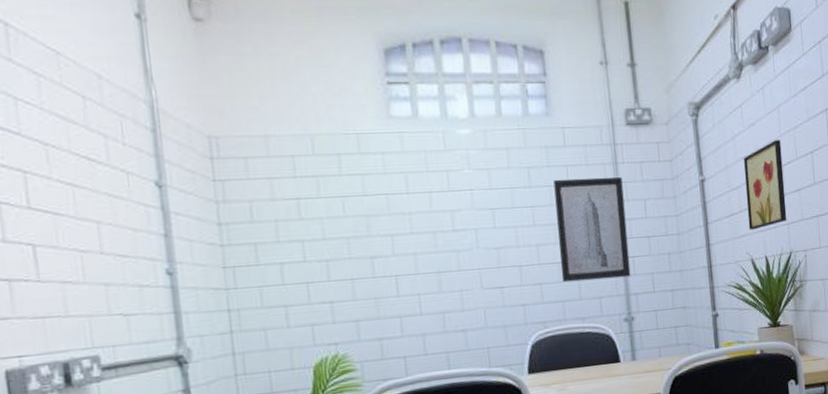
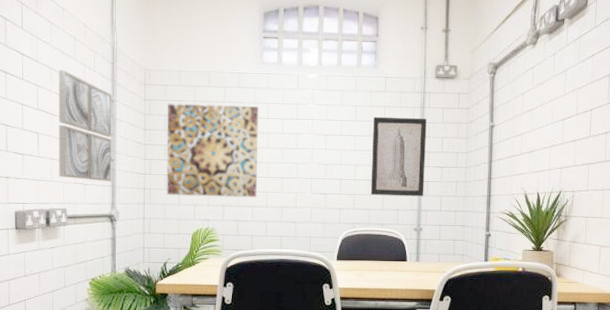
wall art: none [59,144,173,309] -> present [58,69,112,182]
wall art: none [252,178,406,315] -> present [166,103,258,198]
wall art: present [743,140,787,230] -> none [526,98,564,170]

